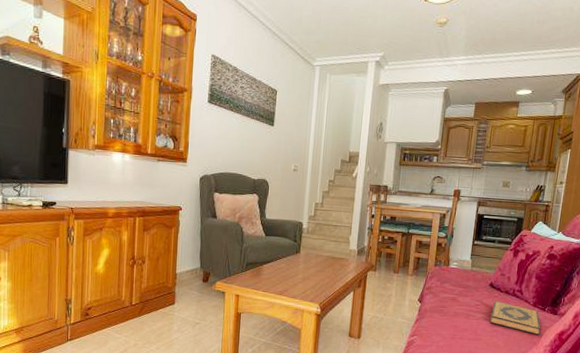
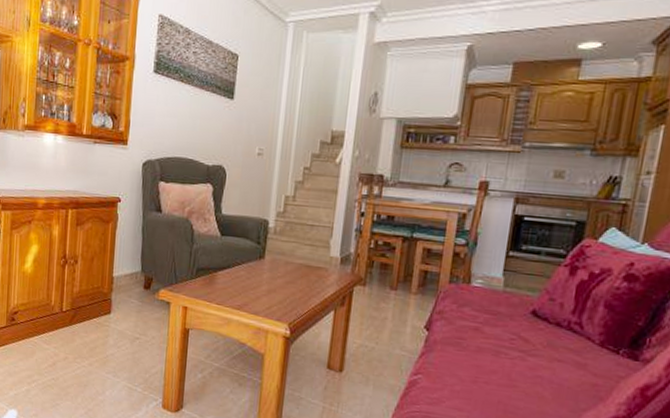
hardback book: present [490,301,541,335] -> none [531,335,612,388]

